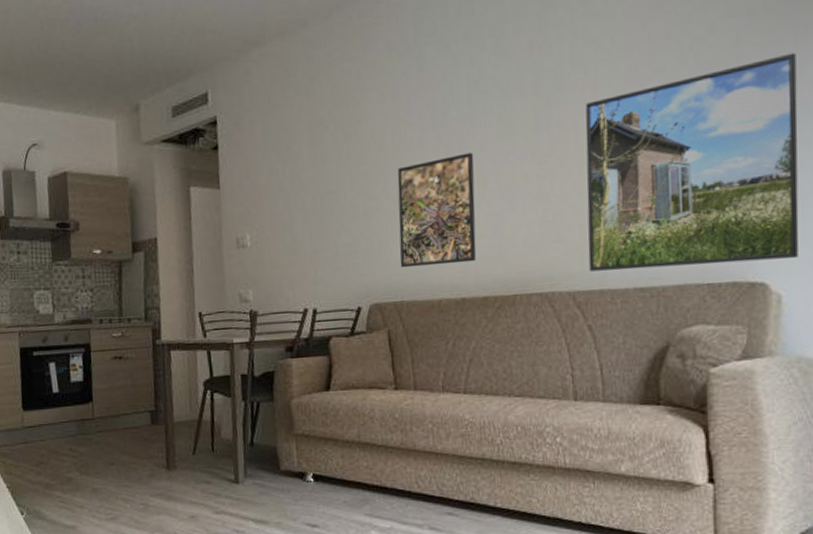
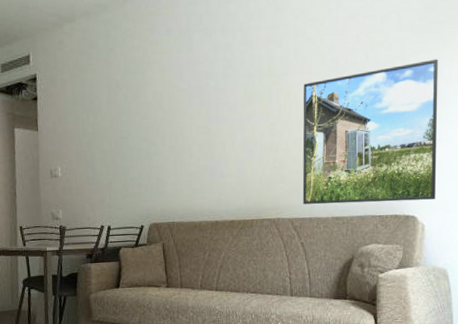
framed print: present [397,152,477,268] -> none [172,114,227,198]

